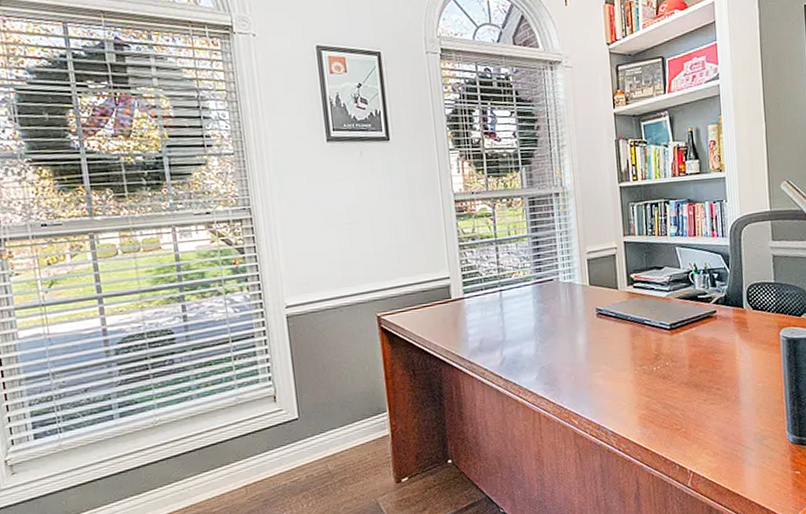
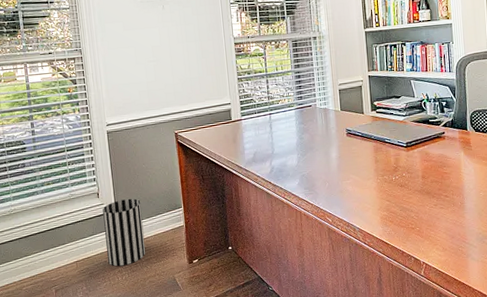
wastebasket: none [281,402,340,490] -> present [102,198,146,267]

